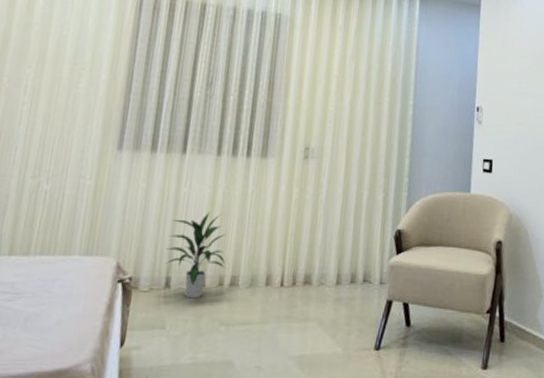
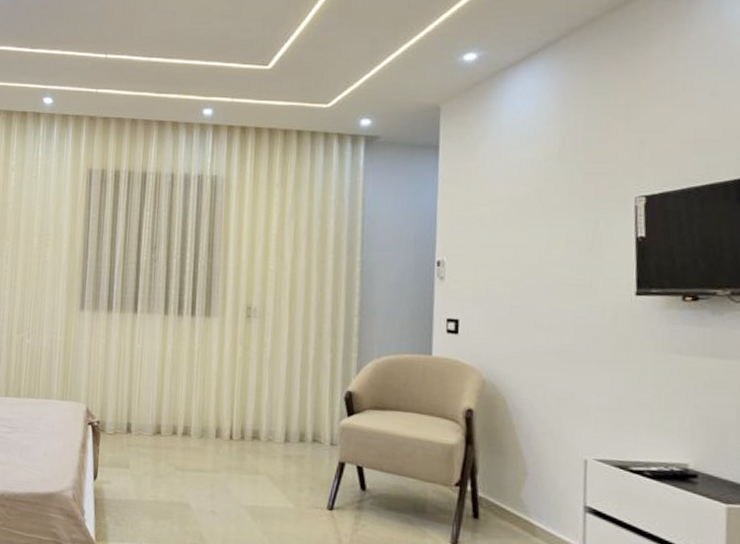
indoor plant: present [165,211,226,299] -> none [125,366,178,444]

